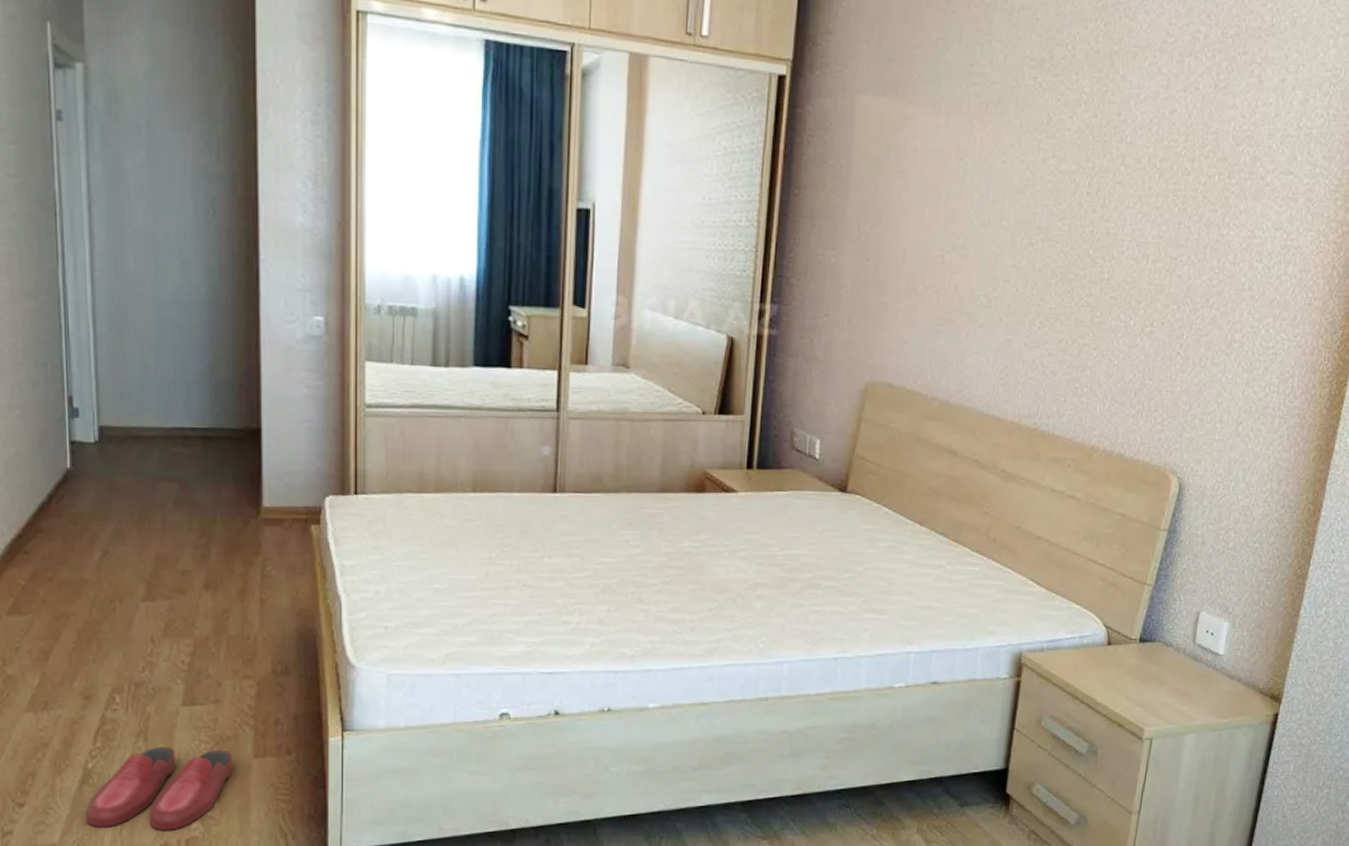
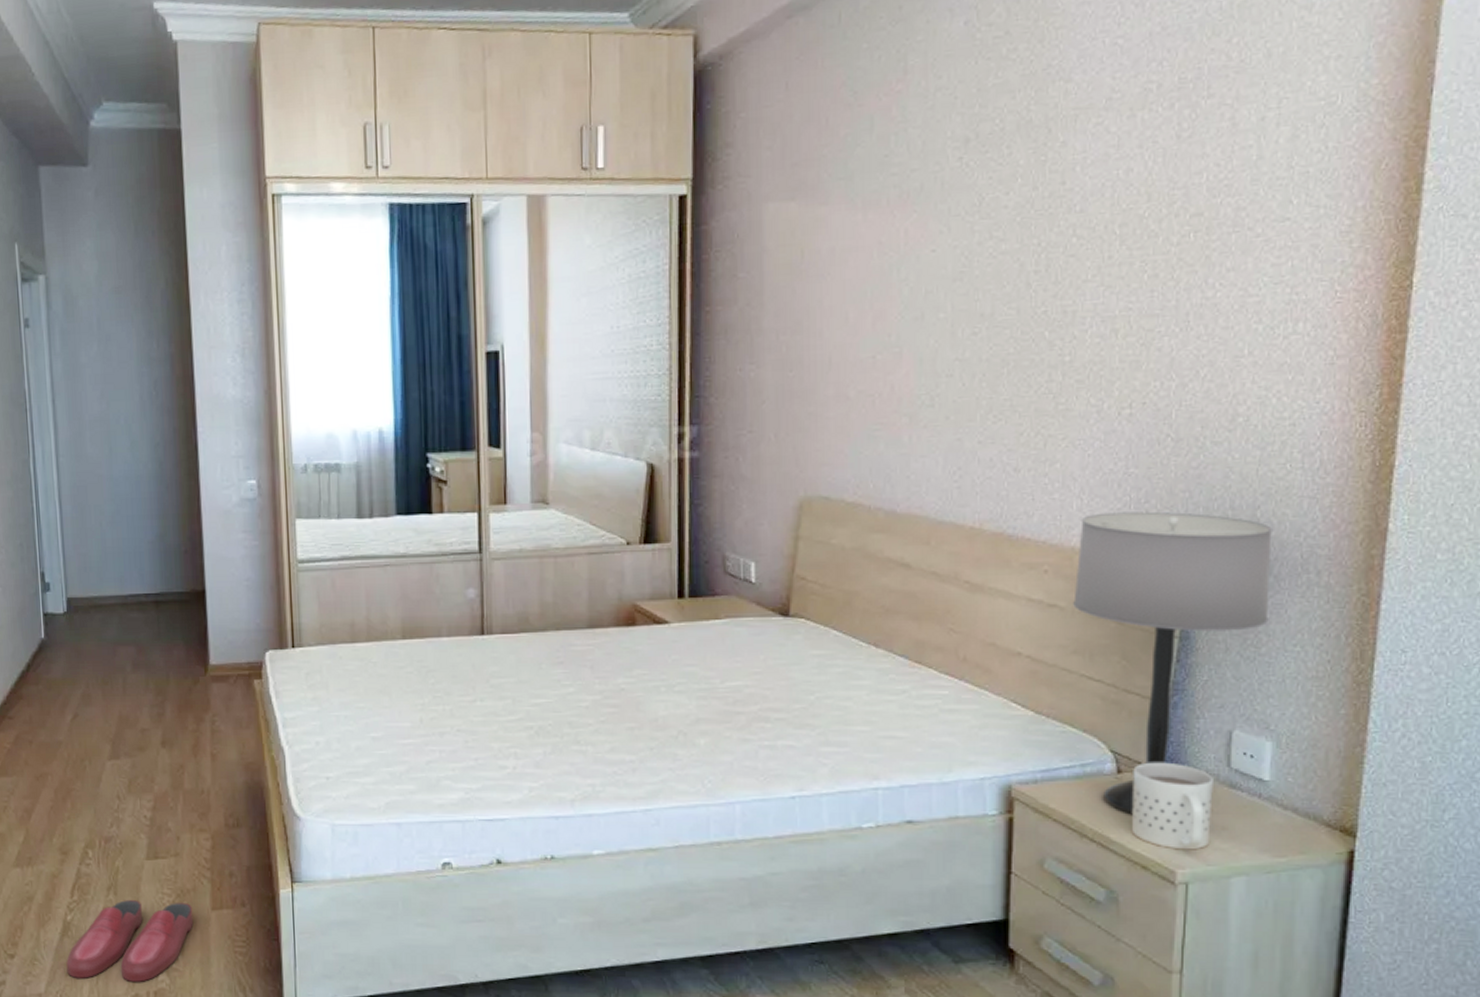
table lamp: none [1088,417,1249,679] -> present [1073,511,1272,813]
mug: none [1113,636,1181,711] -> present [1131,762,1213,850]

